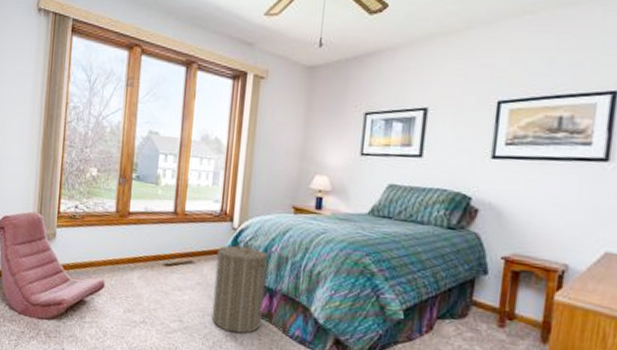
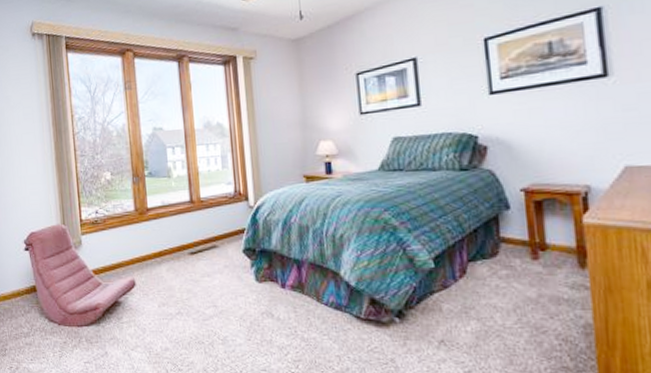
laundry hamper: present [211,240,268,334] -> none [238,217,294,309]

